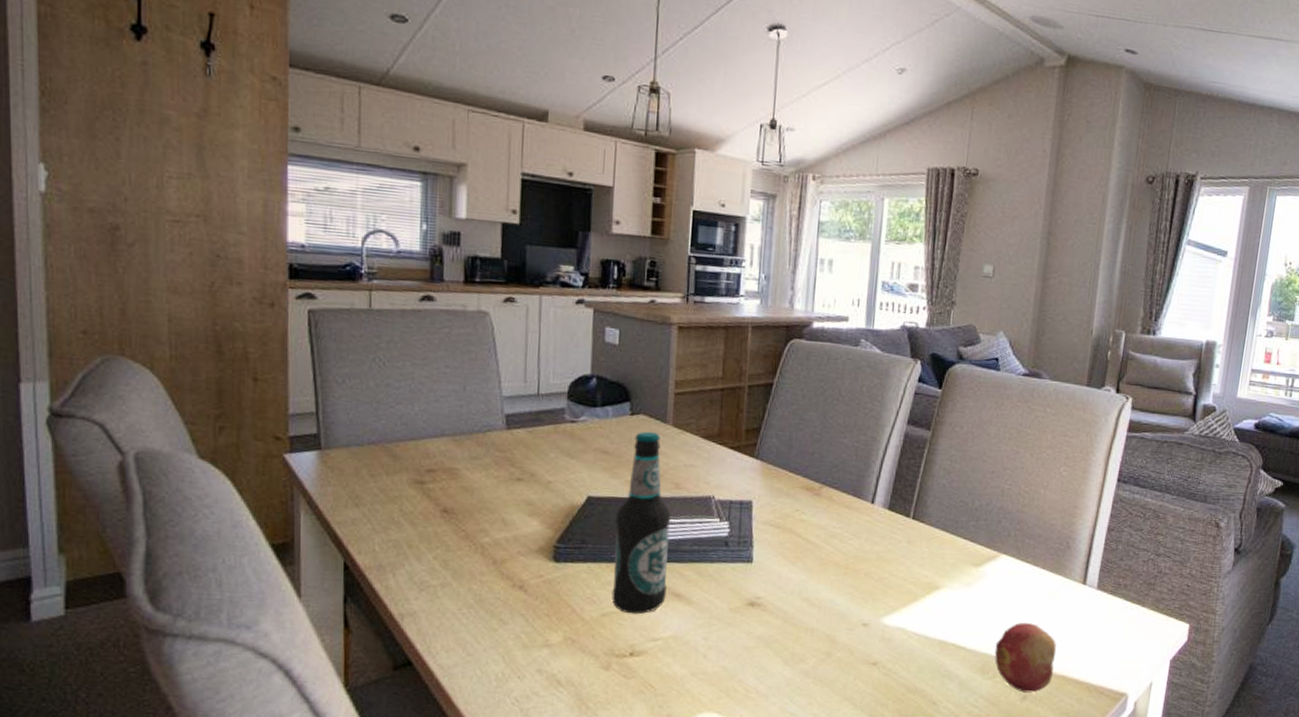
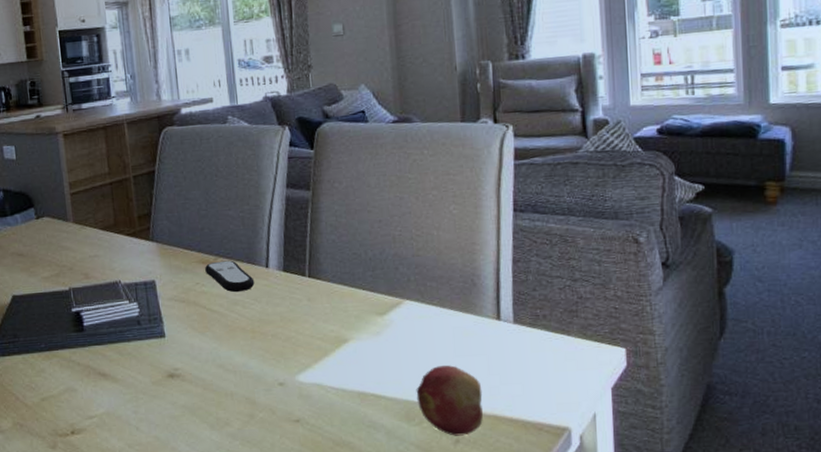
bottle: present [611,431,671,614] -> none [38,230,94,396]
remote control: none [808,490,857,525] -> present [205,260,255,293]

